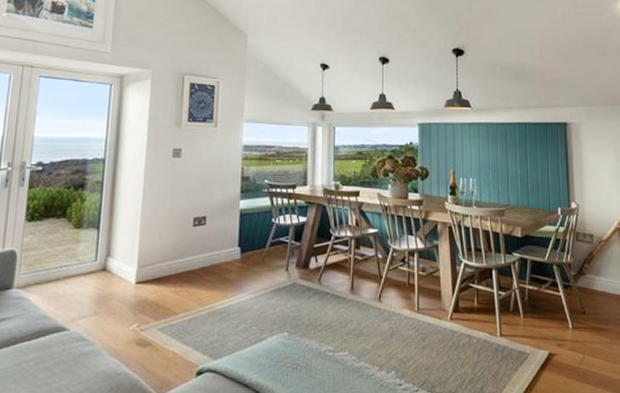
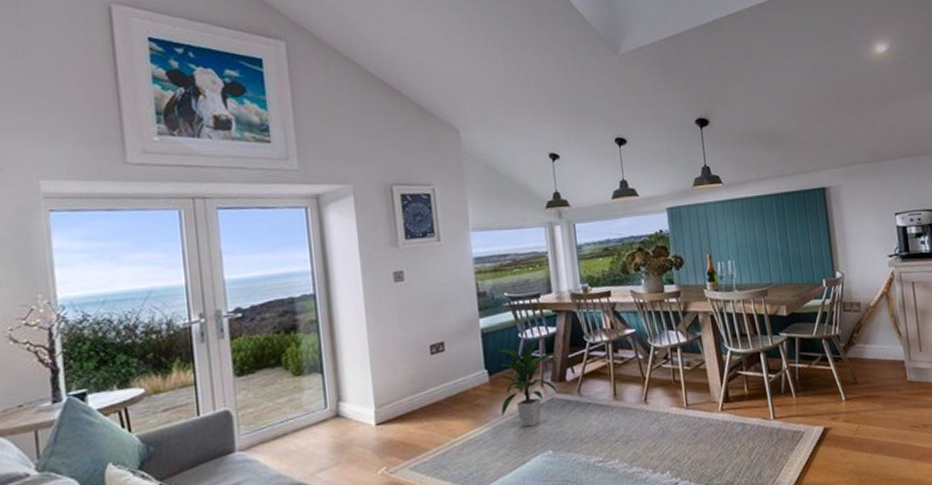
indoor plant: none [246,227,303,307] -> present [499,340,558,427]

